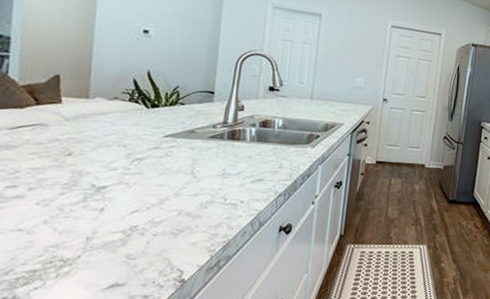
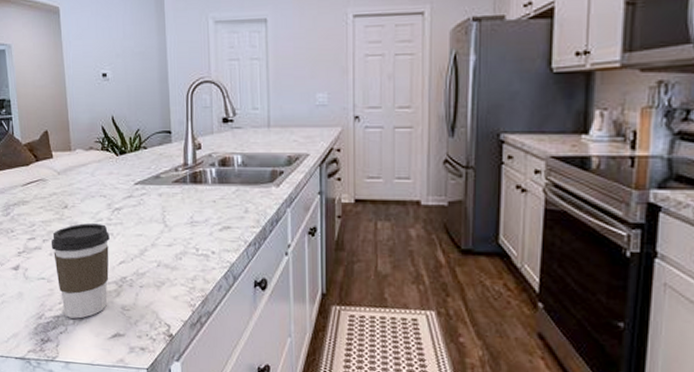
coffee cup: none [39,172,124,271] -> present [51,223,110,319]

